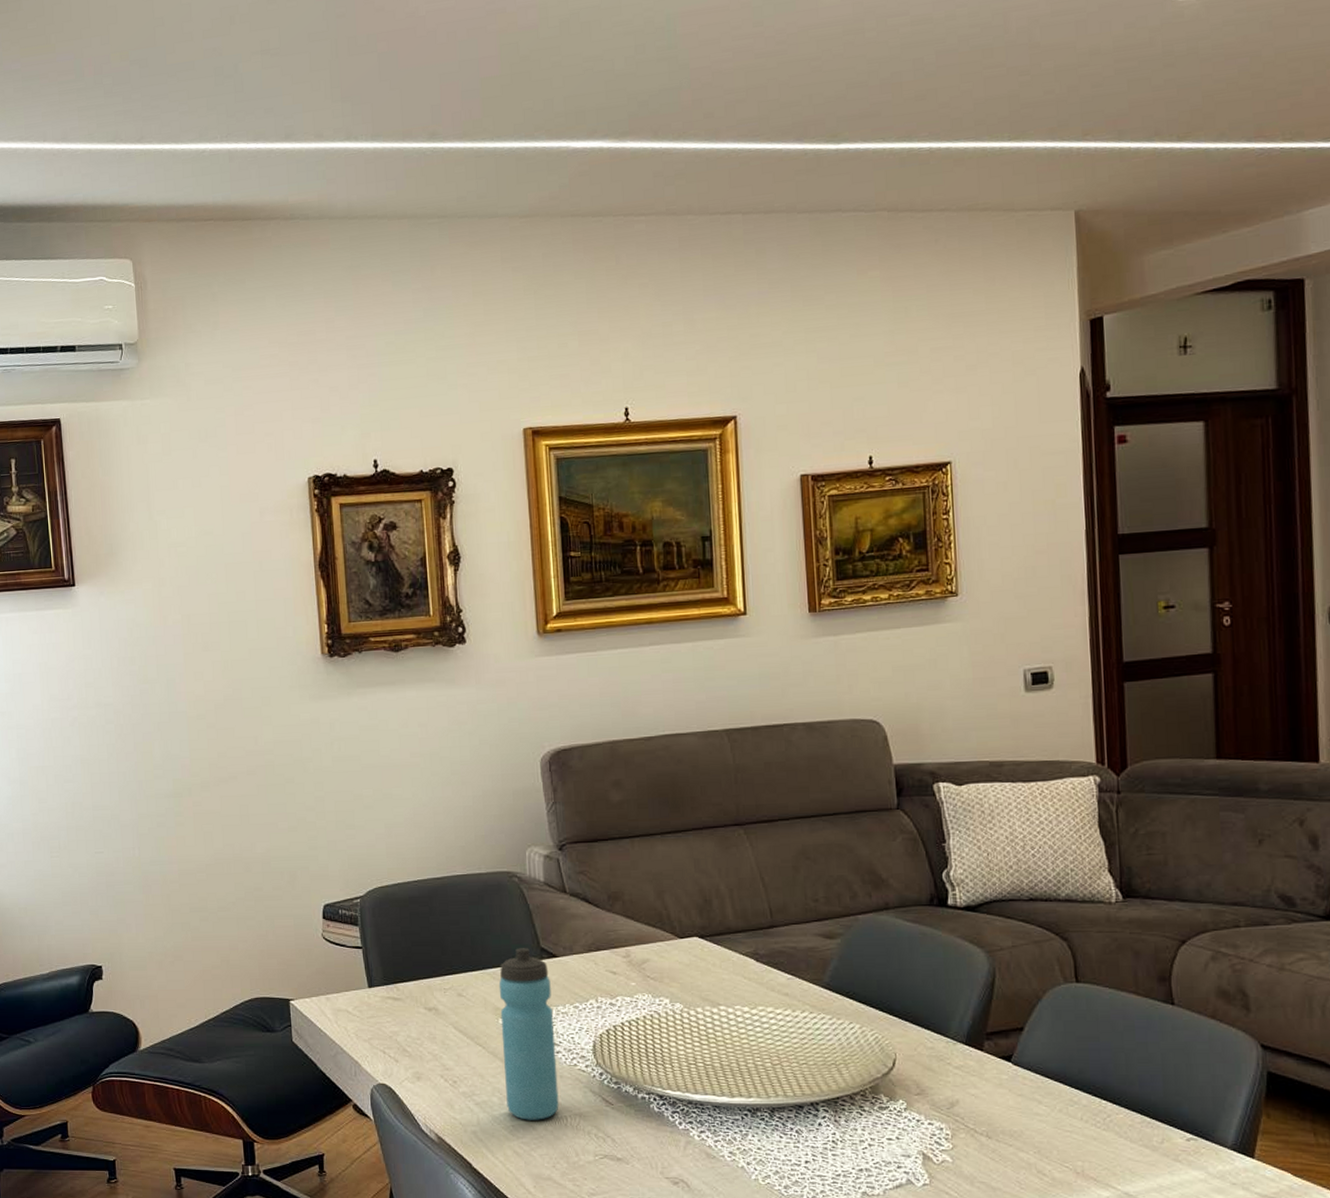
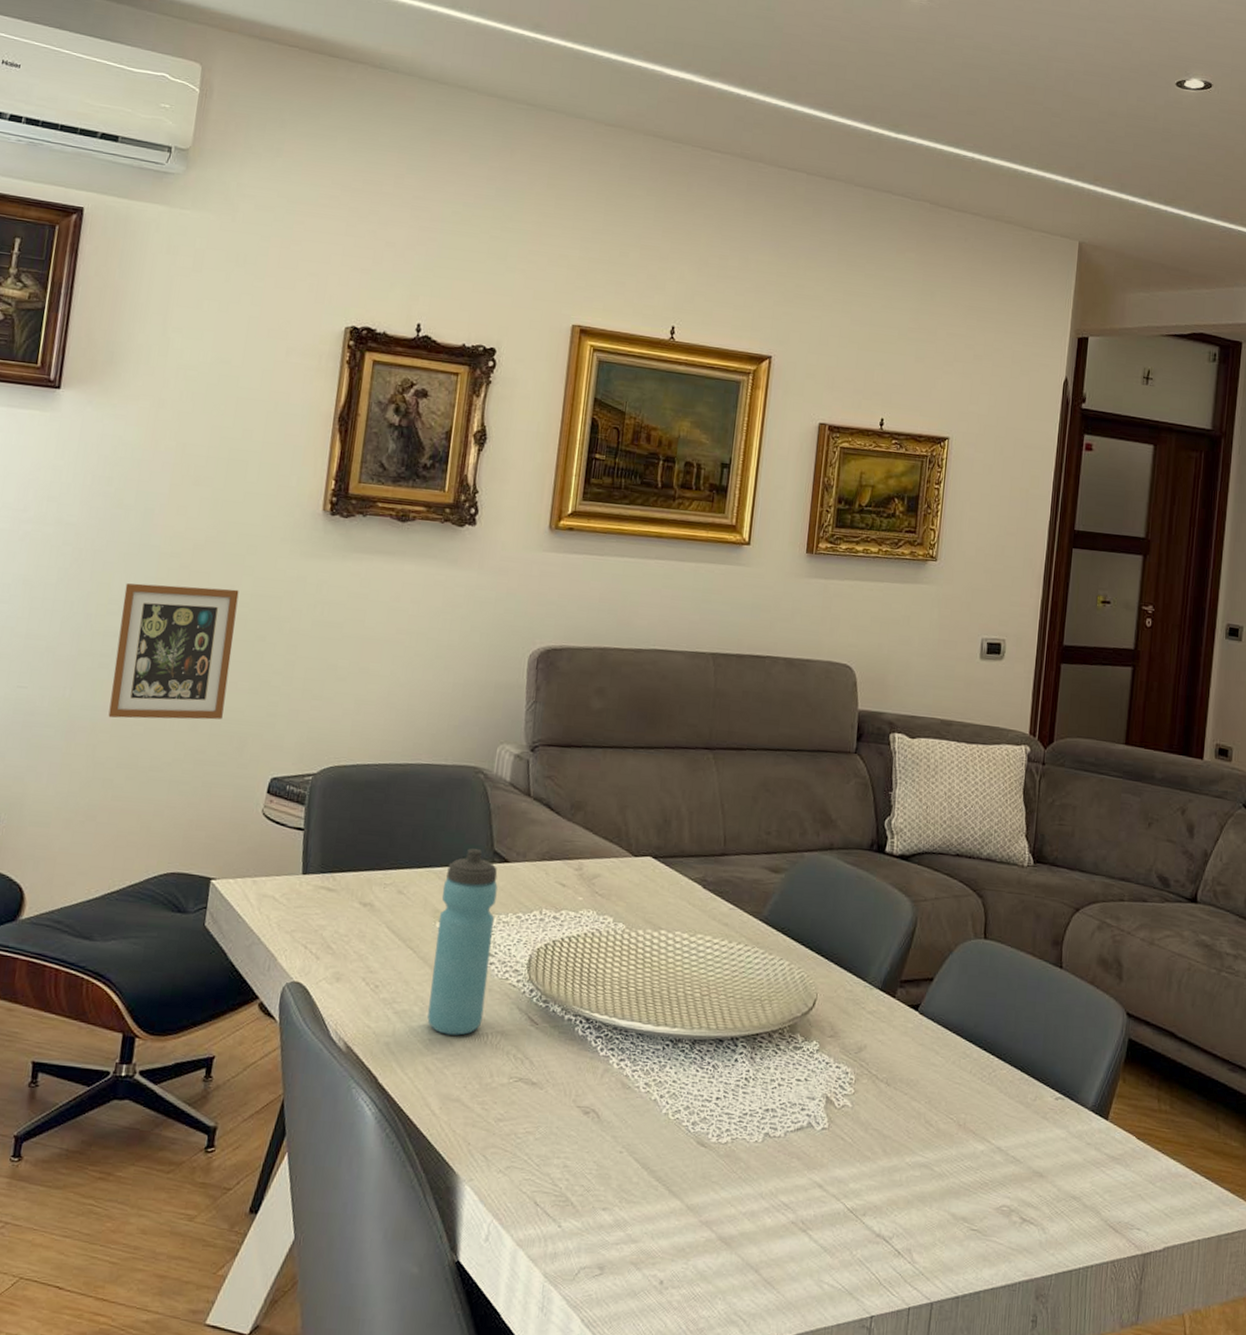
picture frame: none [165,739,271,870] -> present [108,583,239,720]

